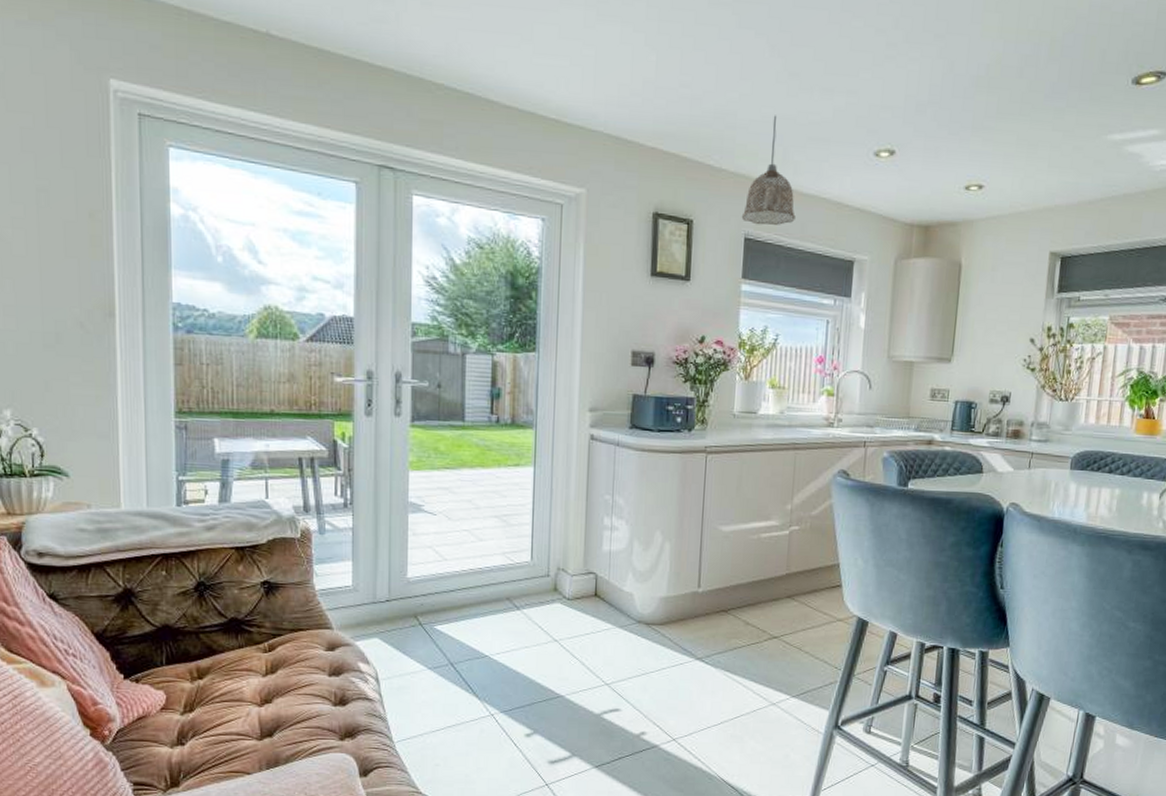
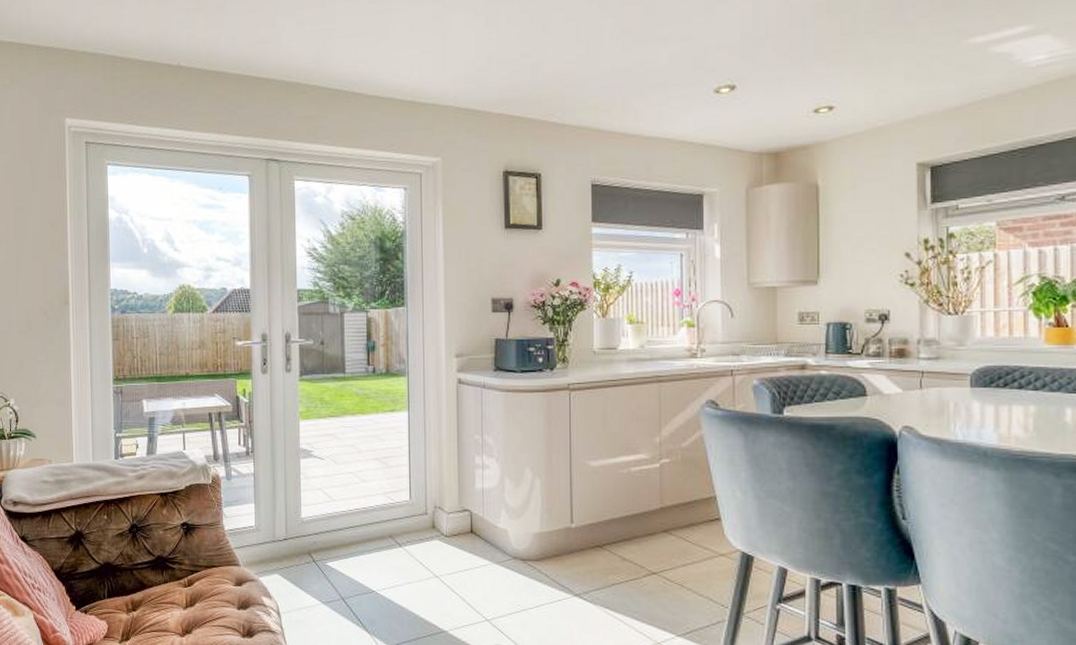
pendant lamp: present [741,115,795,225] -> none [587,69,640,171]

